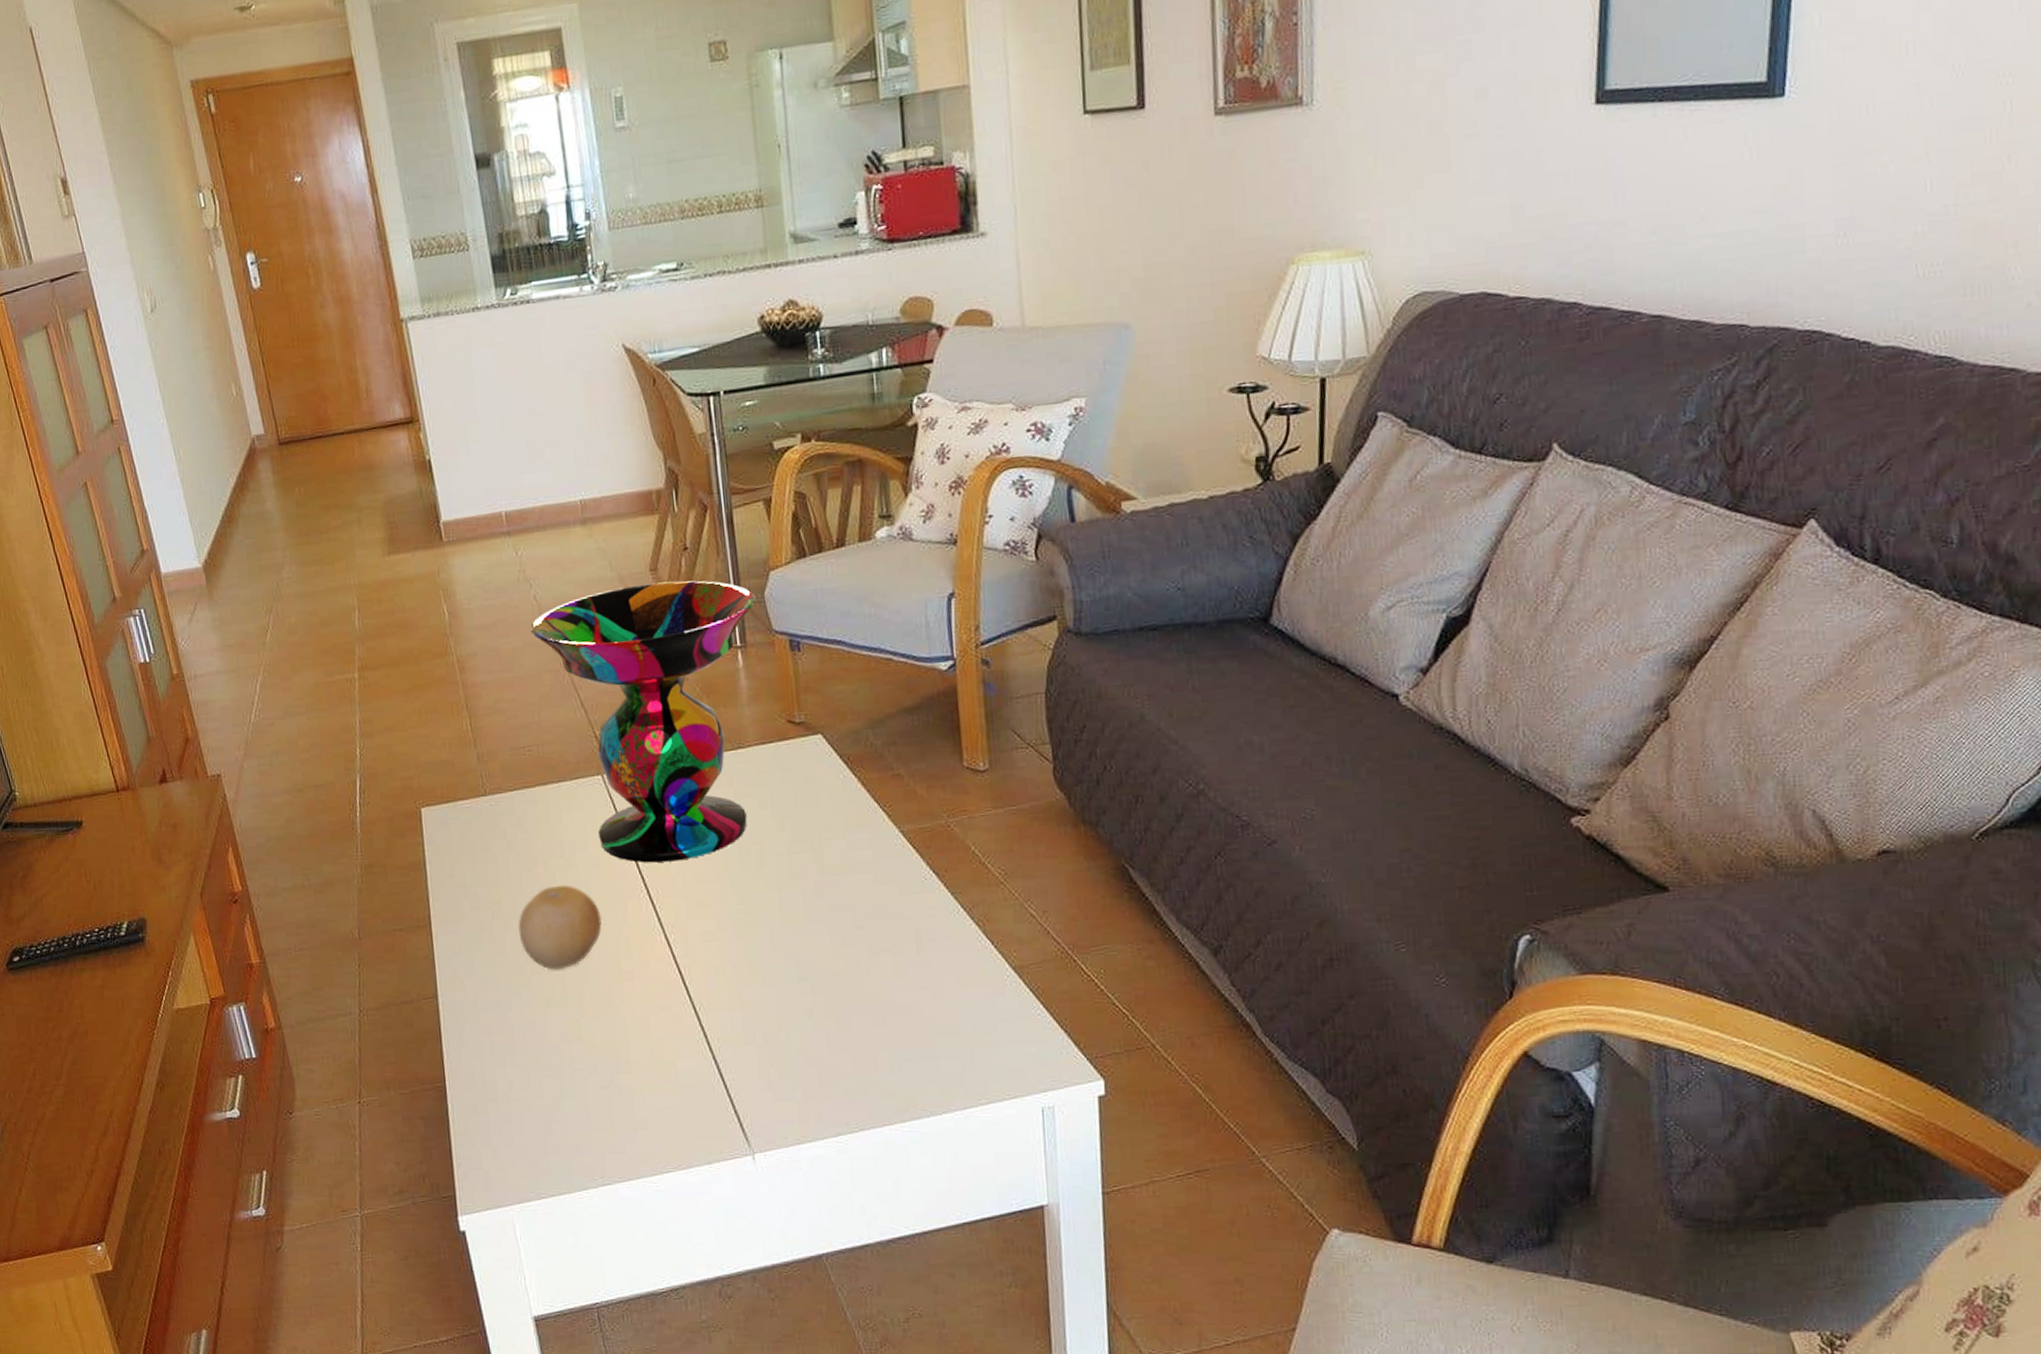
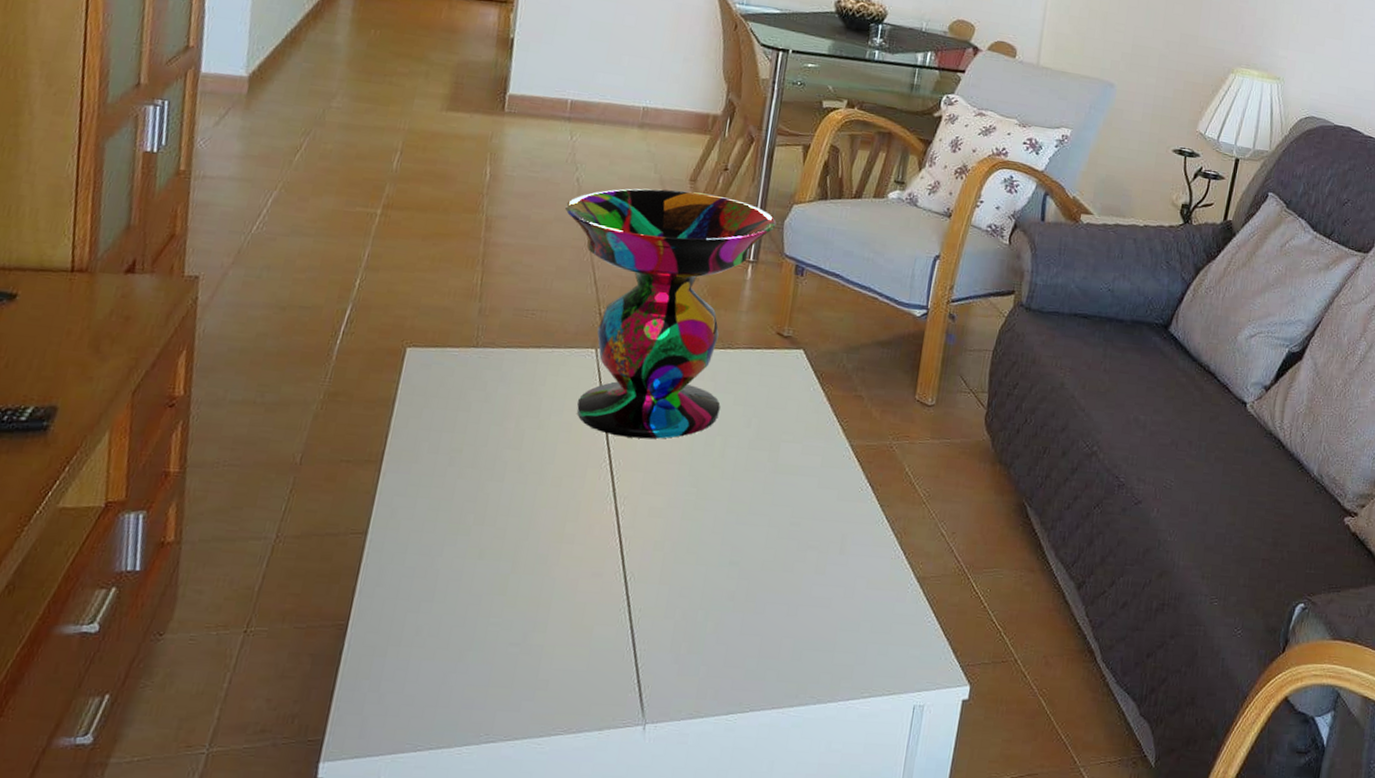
fruit: present [518,885,603,970] -> none [470,443,559,524]

